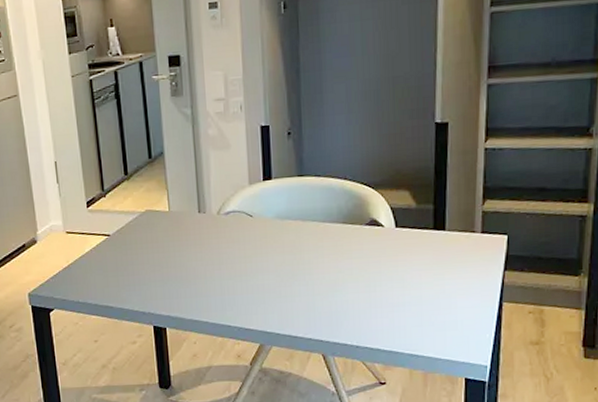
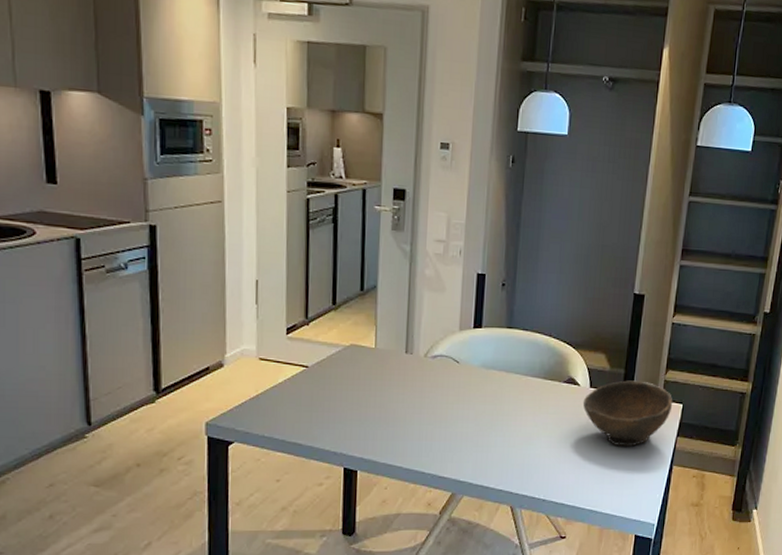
bowl: none [389,214,495,286] -> present [582,380,673,447]

